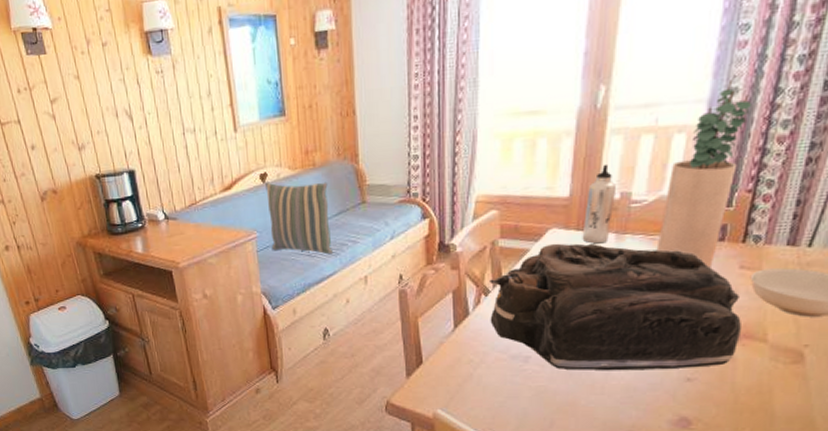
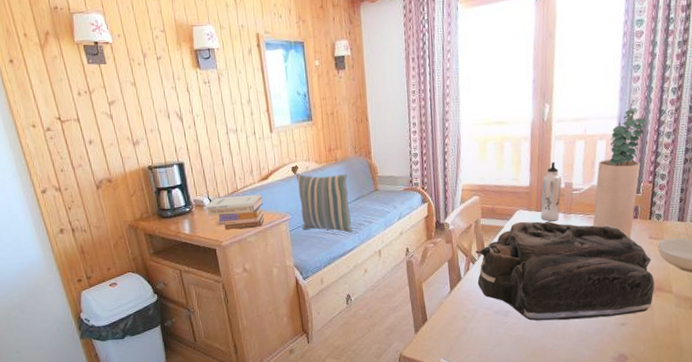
books: none [157,207,228,250] -> present [203,194,265,230]

